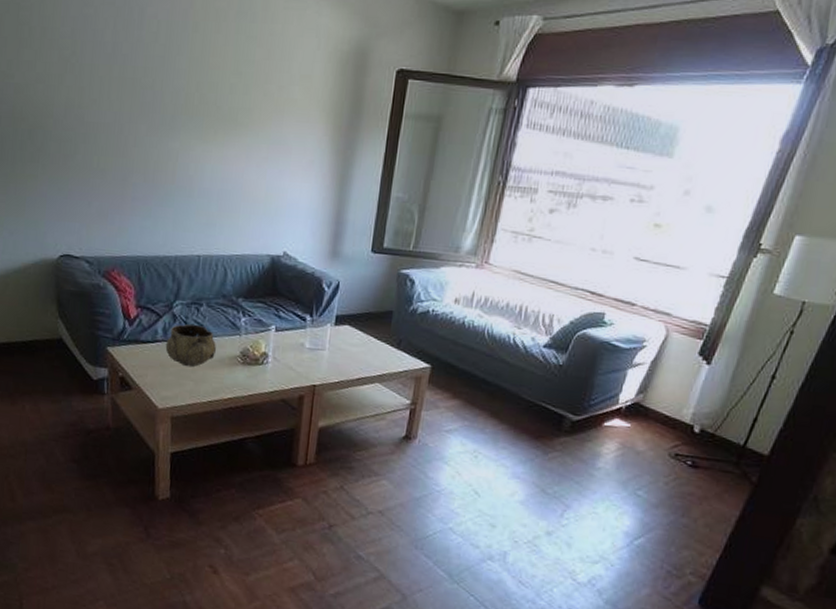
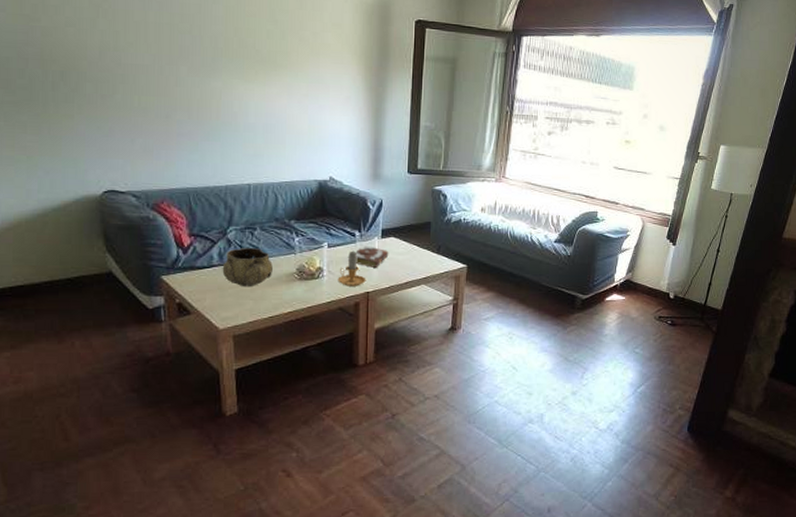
candle: none [283,337,314,378] -> present [338,250,366,287]
book: none [303,332,342,359] -> present [355,246,389,268]

